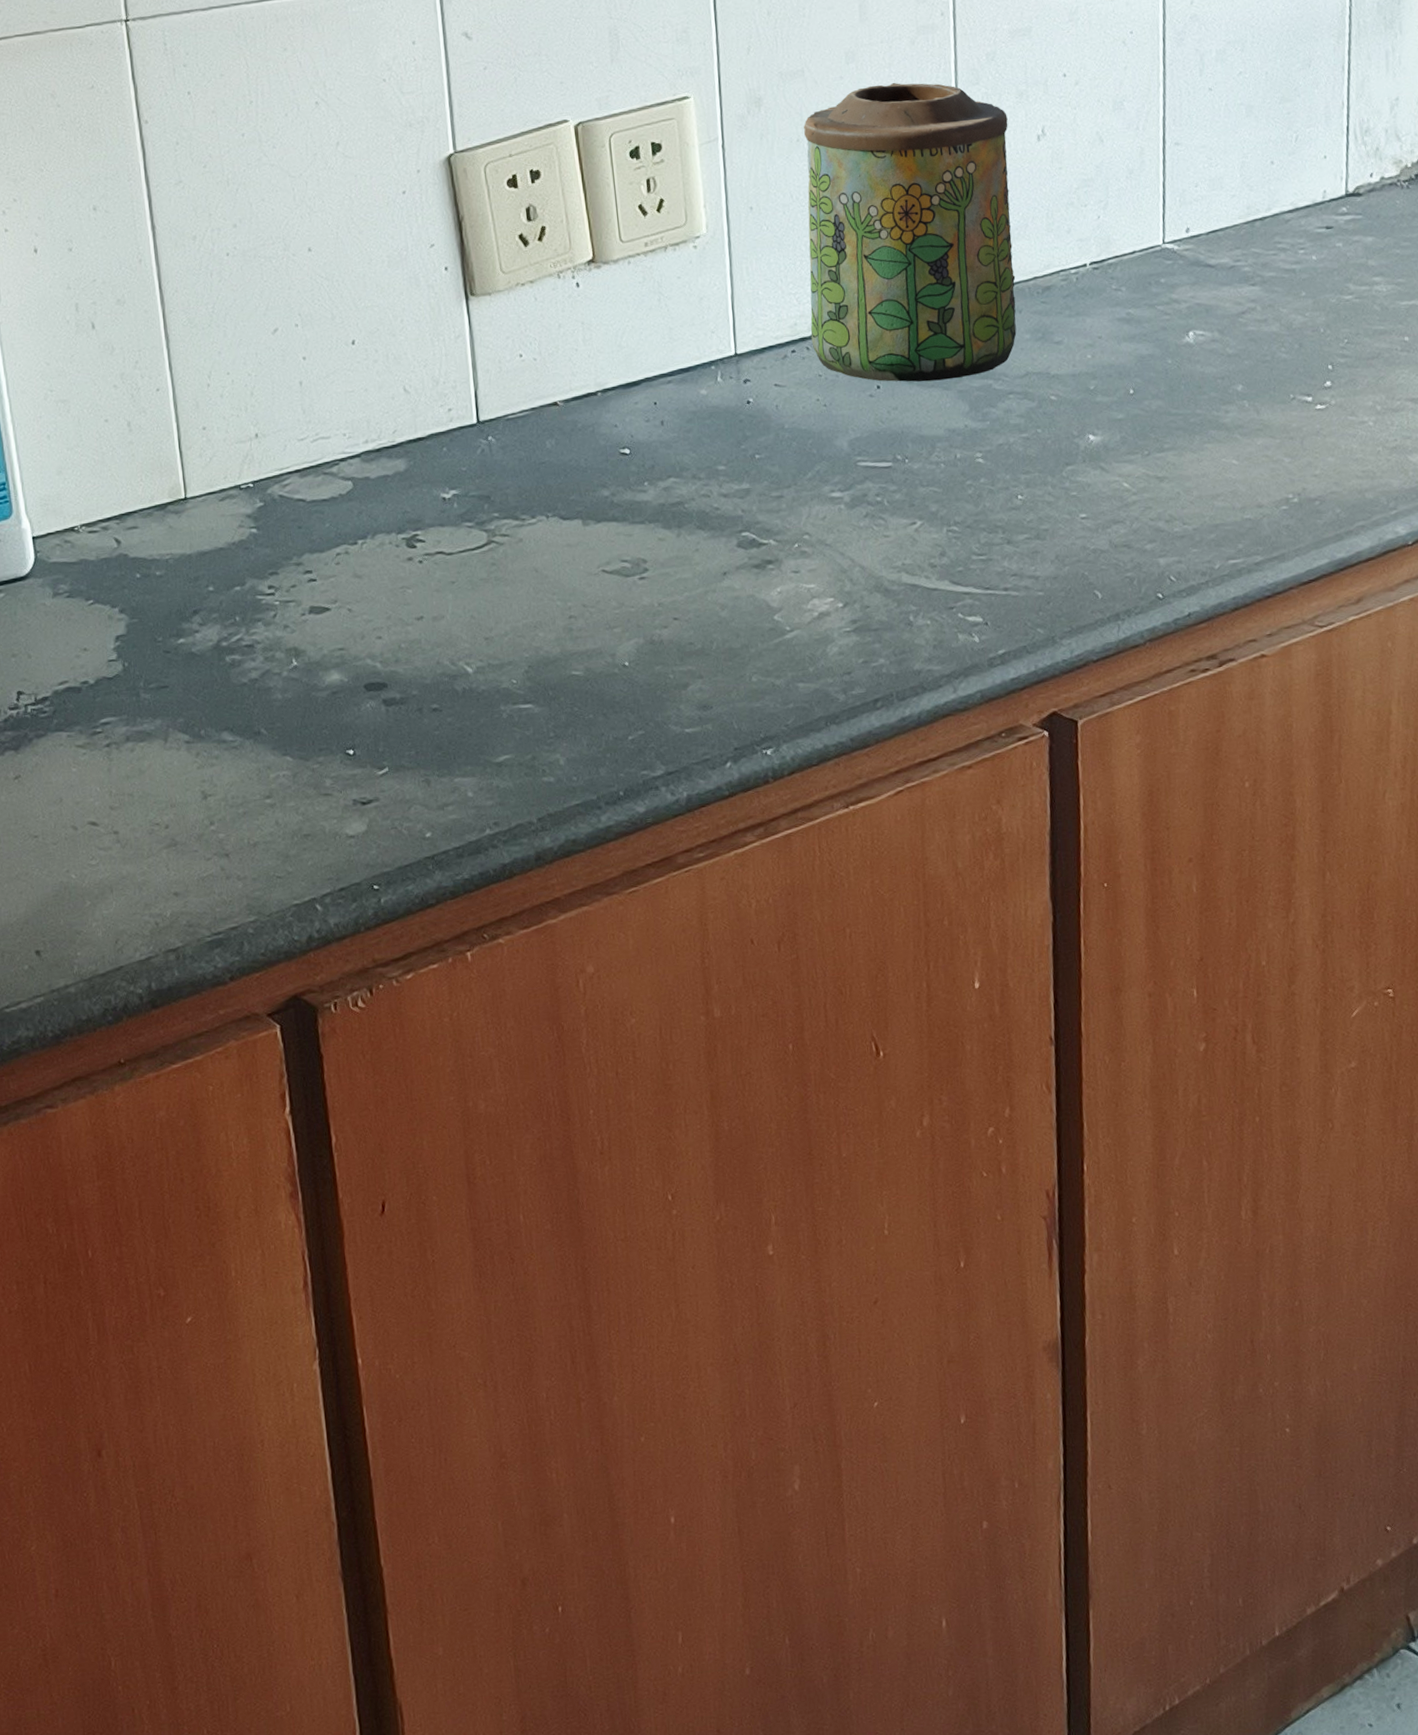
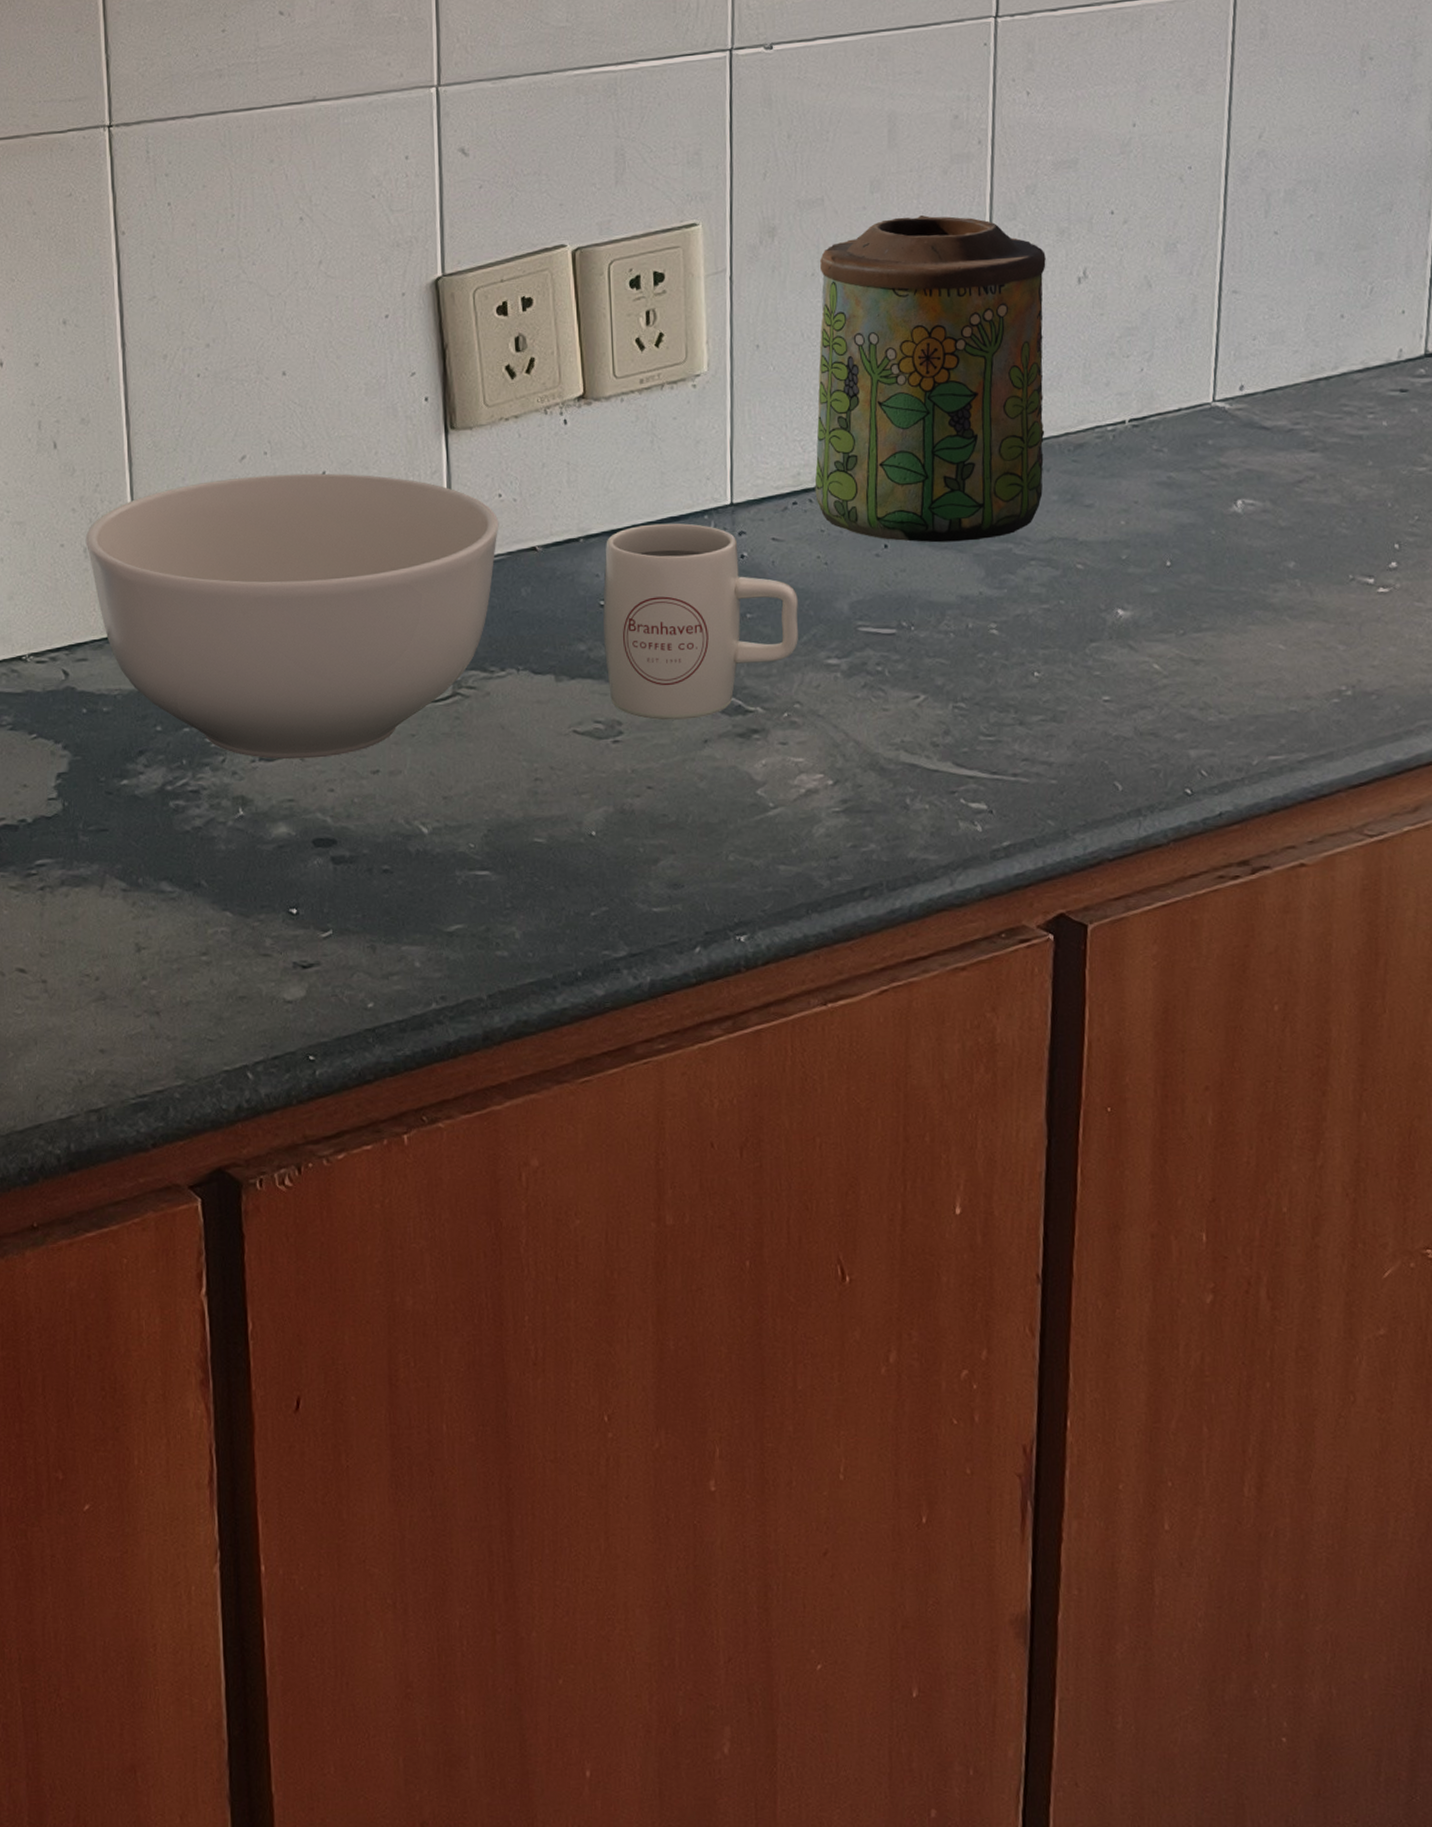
bowl: none [128,341,522,612] -> present [85,473,499,760]
mug: none [622,374,805,557] -> present [602,523,799,721]

